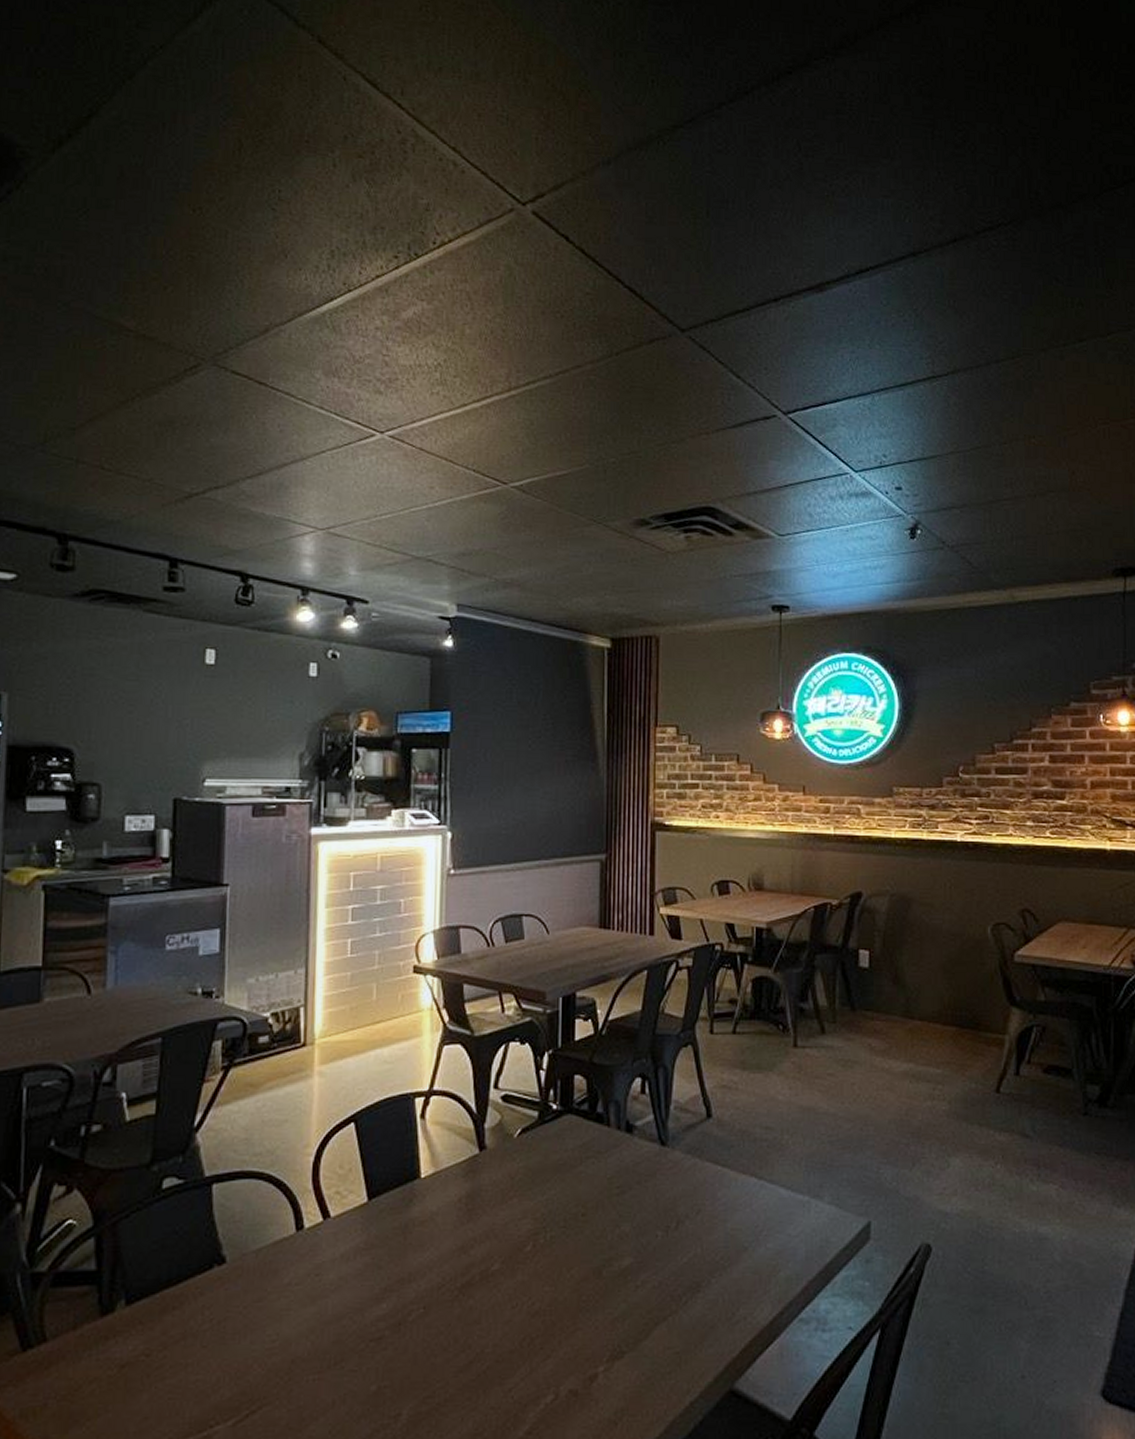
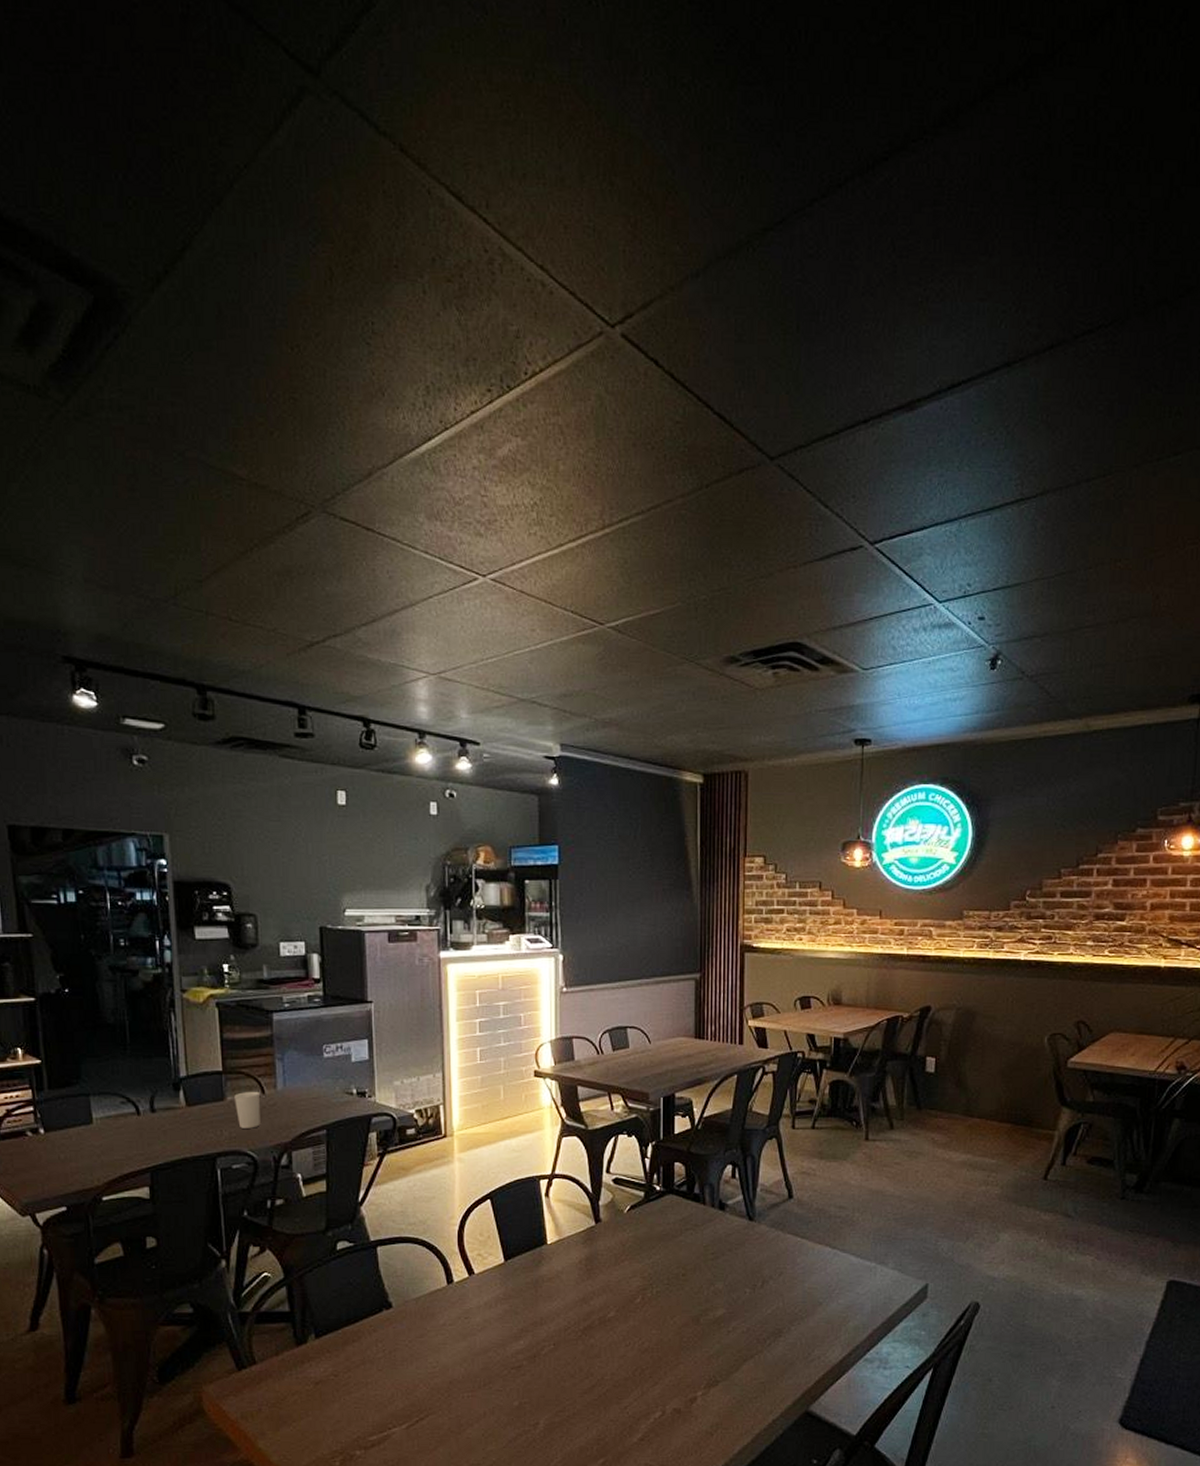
cup: none [53,990,84,1037] -> present [234,1091,260,1128]

